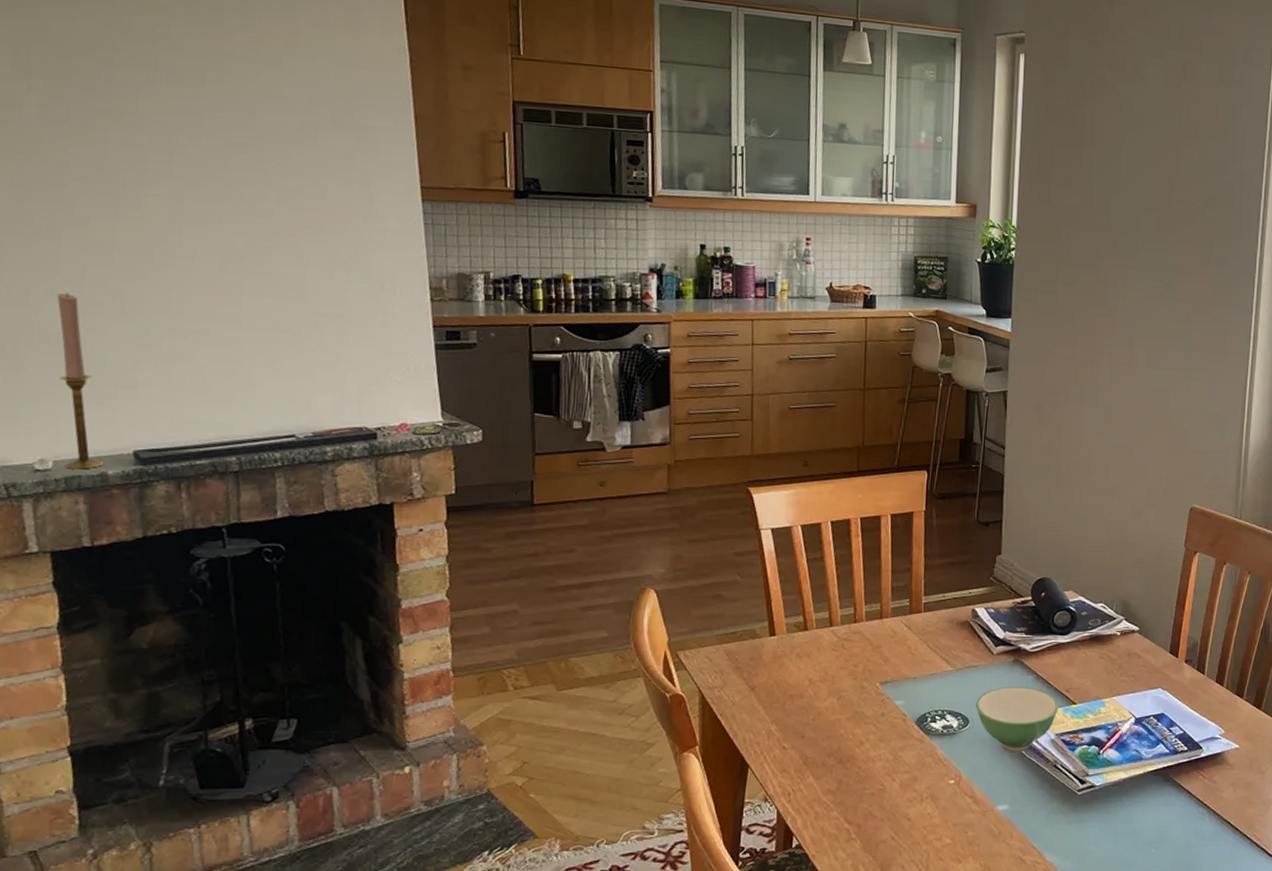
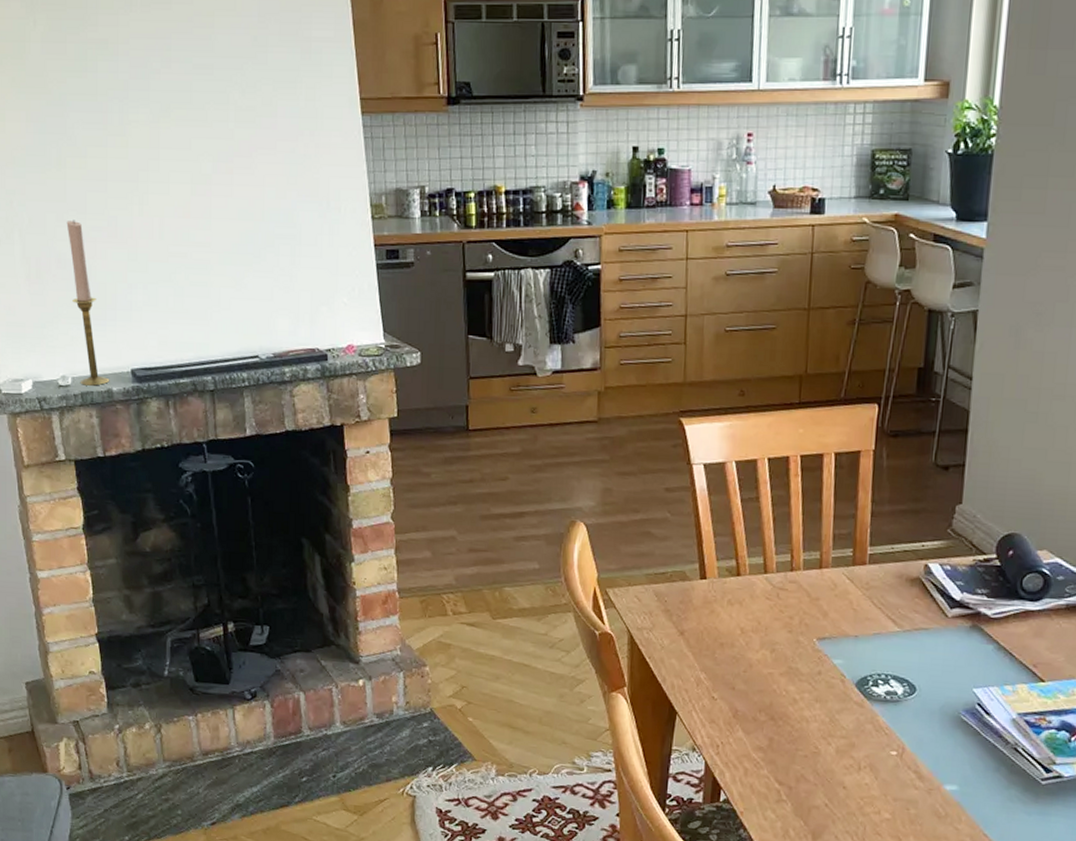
bowl: present [976,686,1059,753] -> none [924,654,1024,730]

